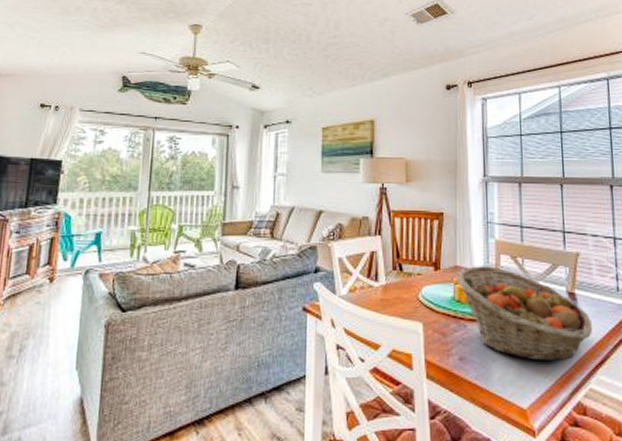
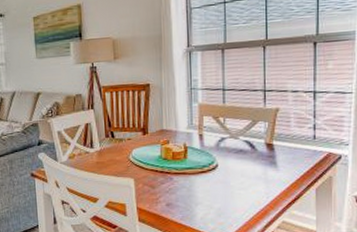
fruit basket: present [456,266,593,362] -> none [162,127,289,203]

